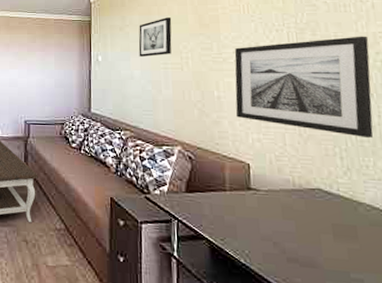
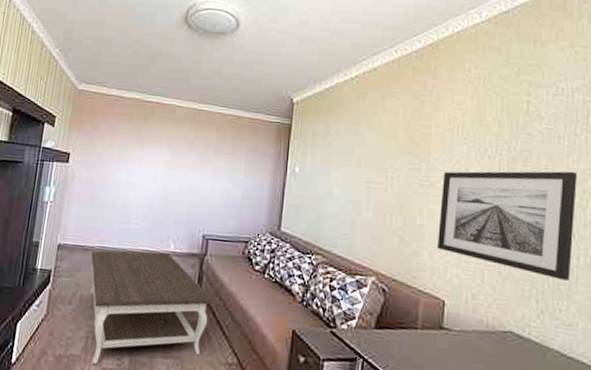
wall art: present [138,17,172,57] -> none [341,129,381,173]

